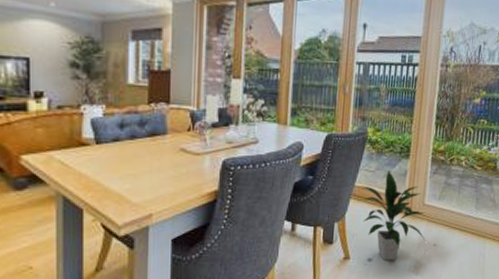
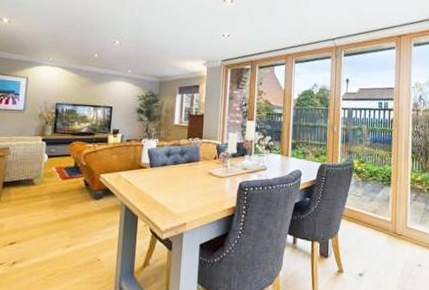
indoor plant: present [360,171,425,261] -> none [349,196,410,277]

